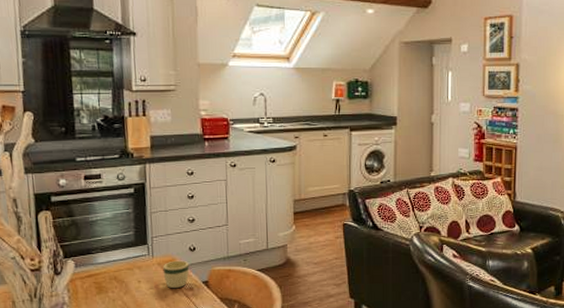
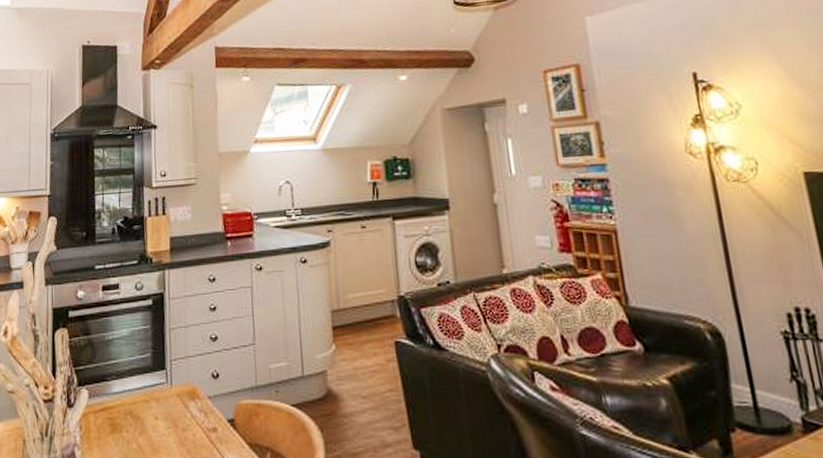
mug: present [163,260,190,289] -> none [182,390,213,429]

